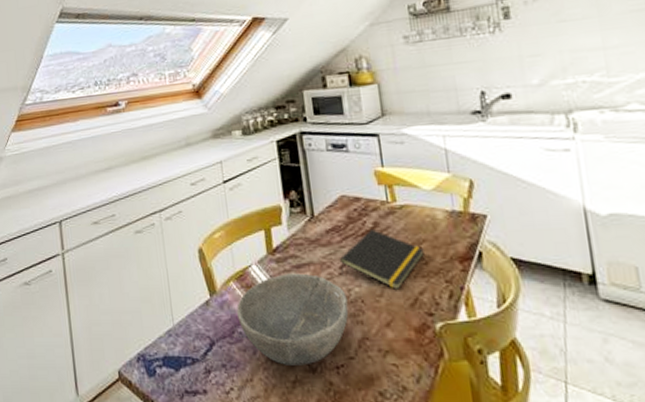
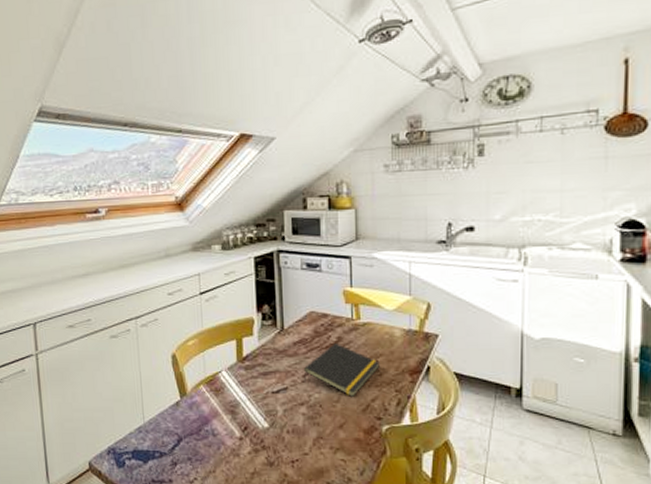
bowl: present [237,273,349,366] -> none [205,380,307,460]

